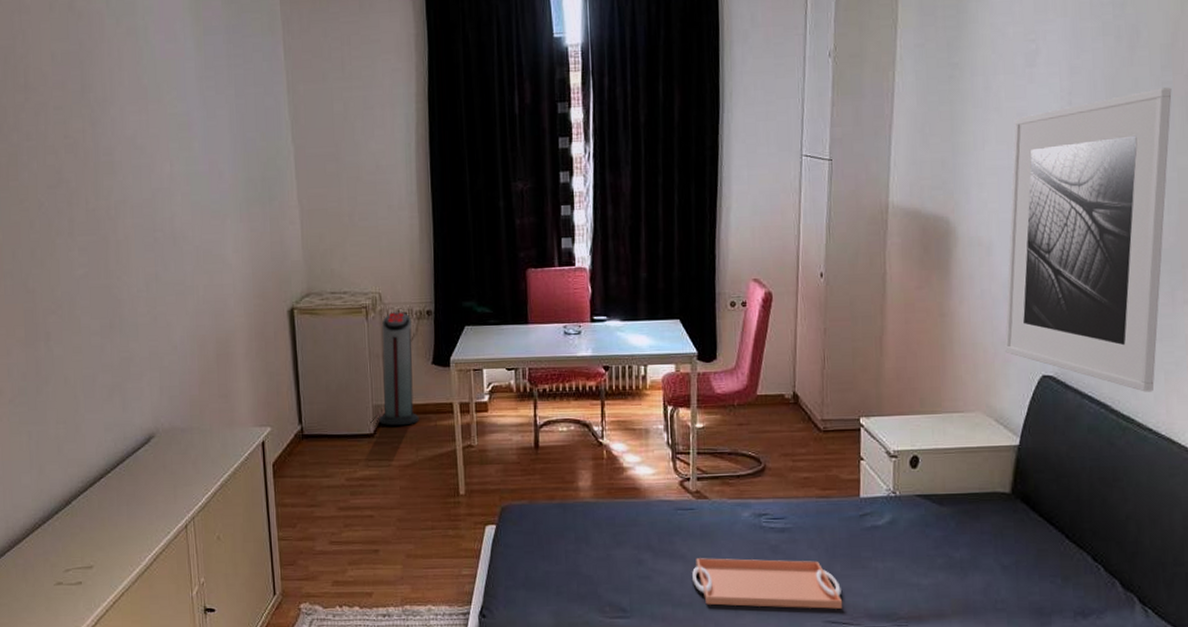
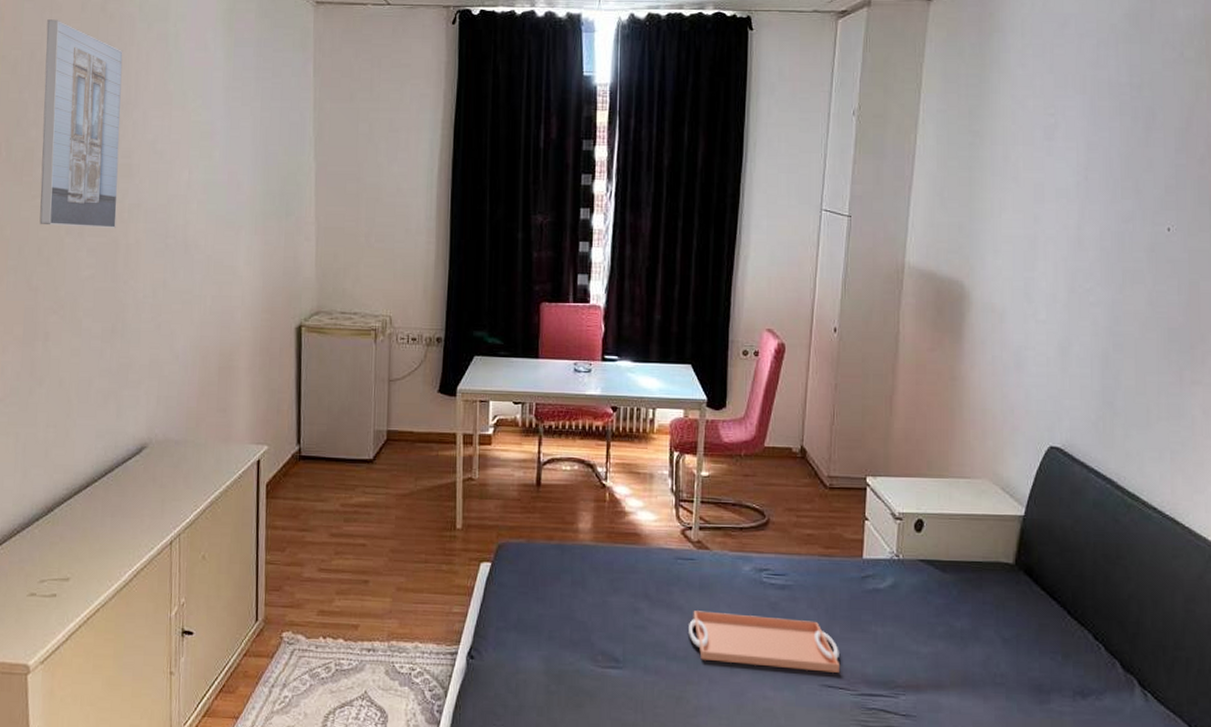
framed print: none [17,22,104,228] -> present [39,19,123,229]
air purifier: present [379,312,419,426] -> none [380,337,421,453]
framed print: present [1004,87,1172,392] -> none [1013,170,1185,471]

